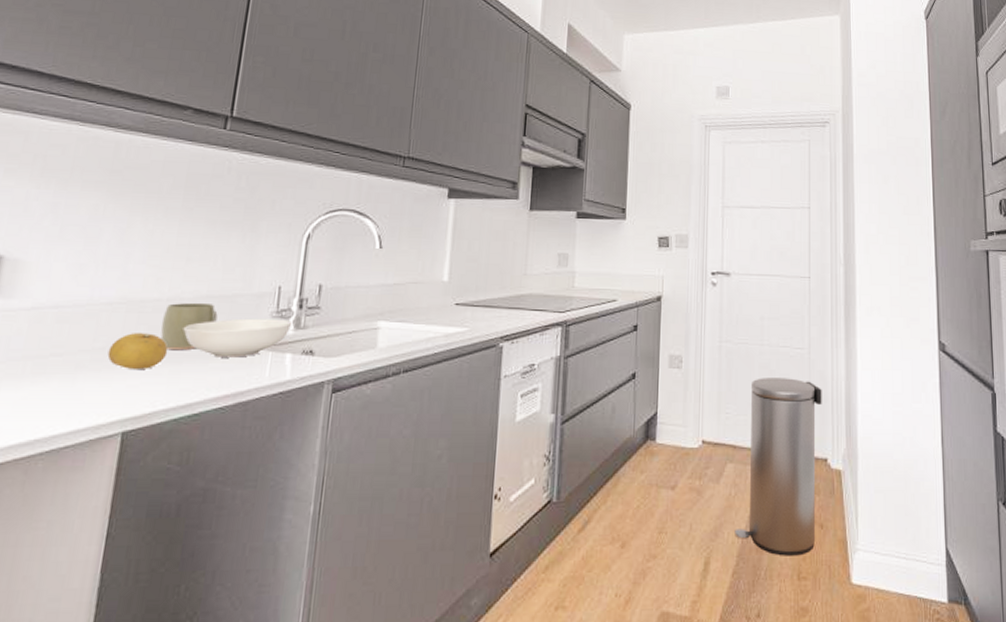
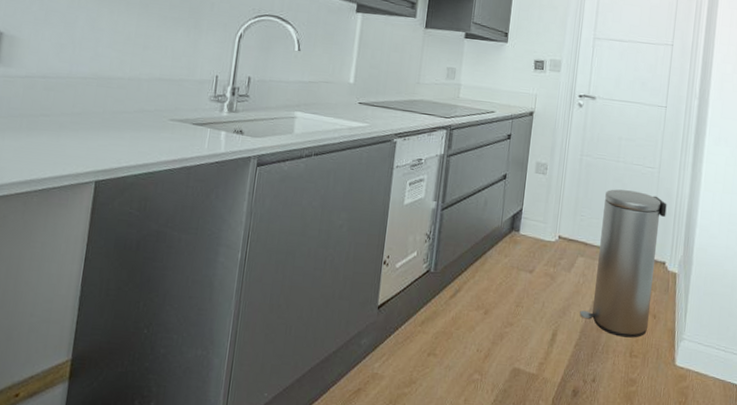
fruit: present [107,333,168,369] -> none [83,103,130,133]
mug: present [160,302,218,351] -> none [123,82,168,121]
bowl: present [183,318,293,358] -> none [141,99,227,131]

